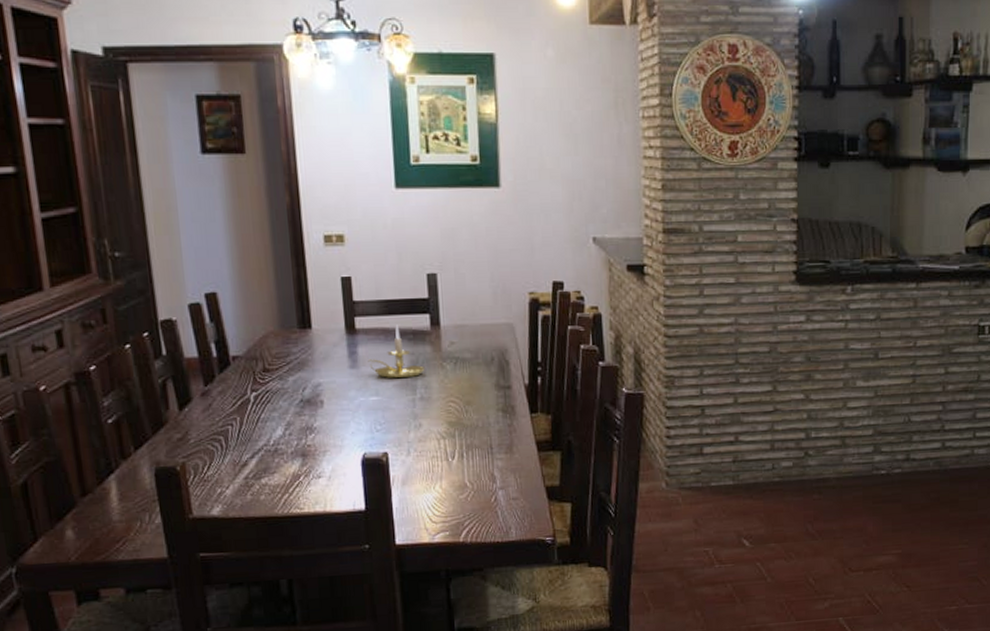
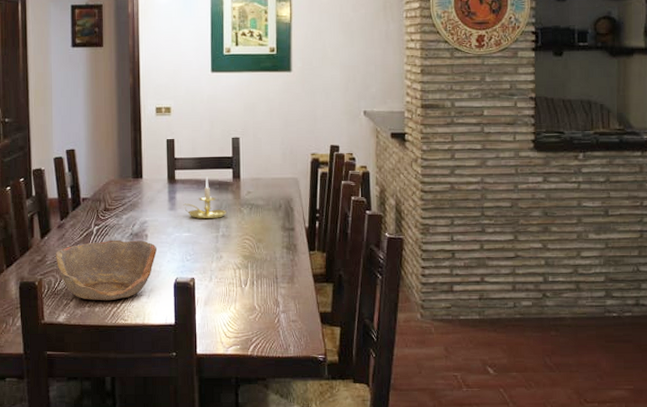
bowl: none [201,408,337,487] -> present [55,239,157,301]

